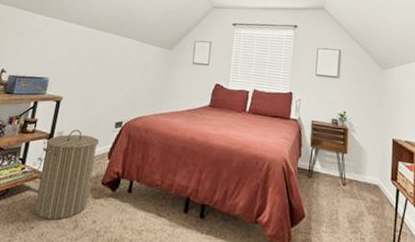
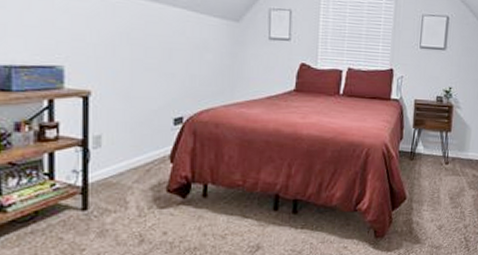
laundry hamper: present [34,129,99,220] -> none [76,131,154,239]

